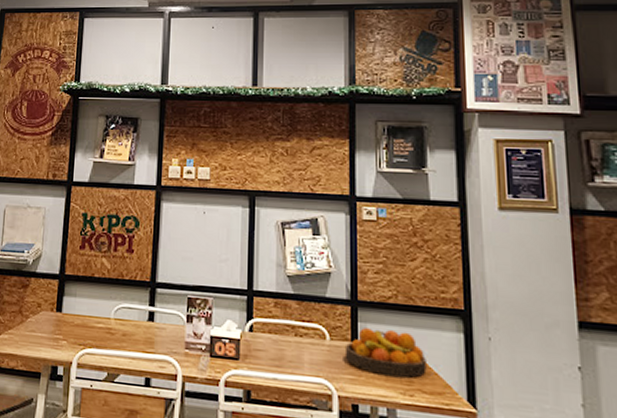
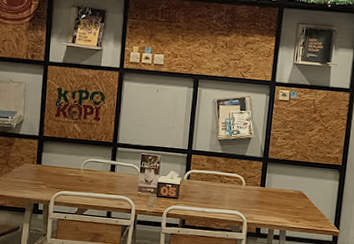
fruit bowl: present [344,328,427,378] -> none [254,177,311,211]

